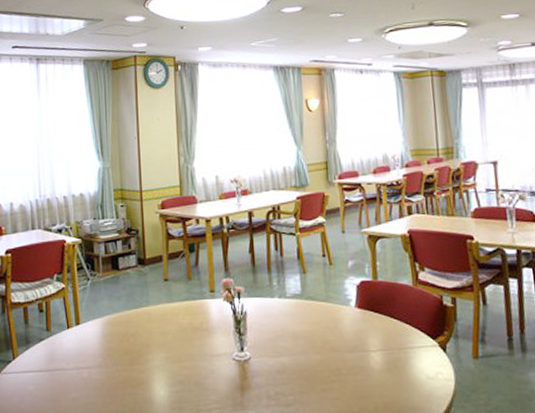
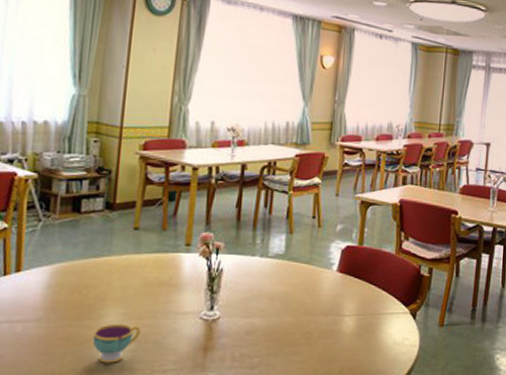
teacup: none [144,367,184,403] -> present [92,324,141,363]

